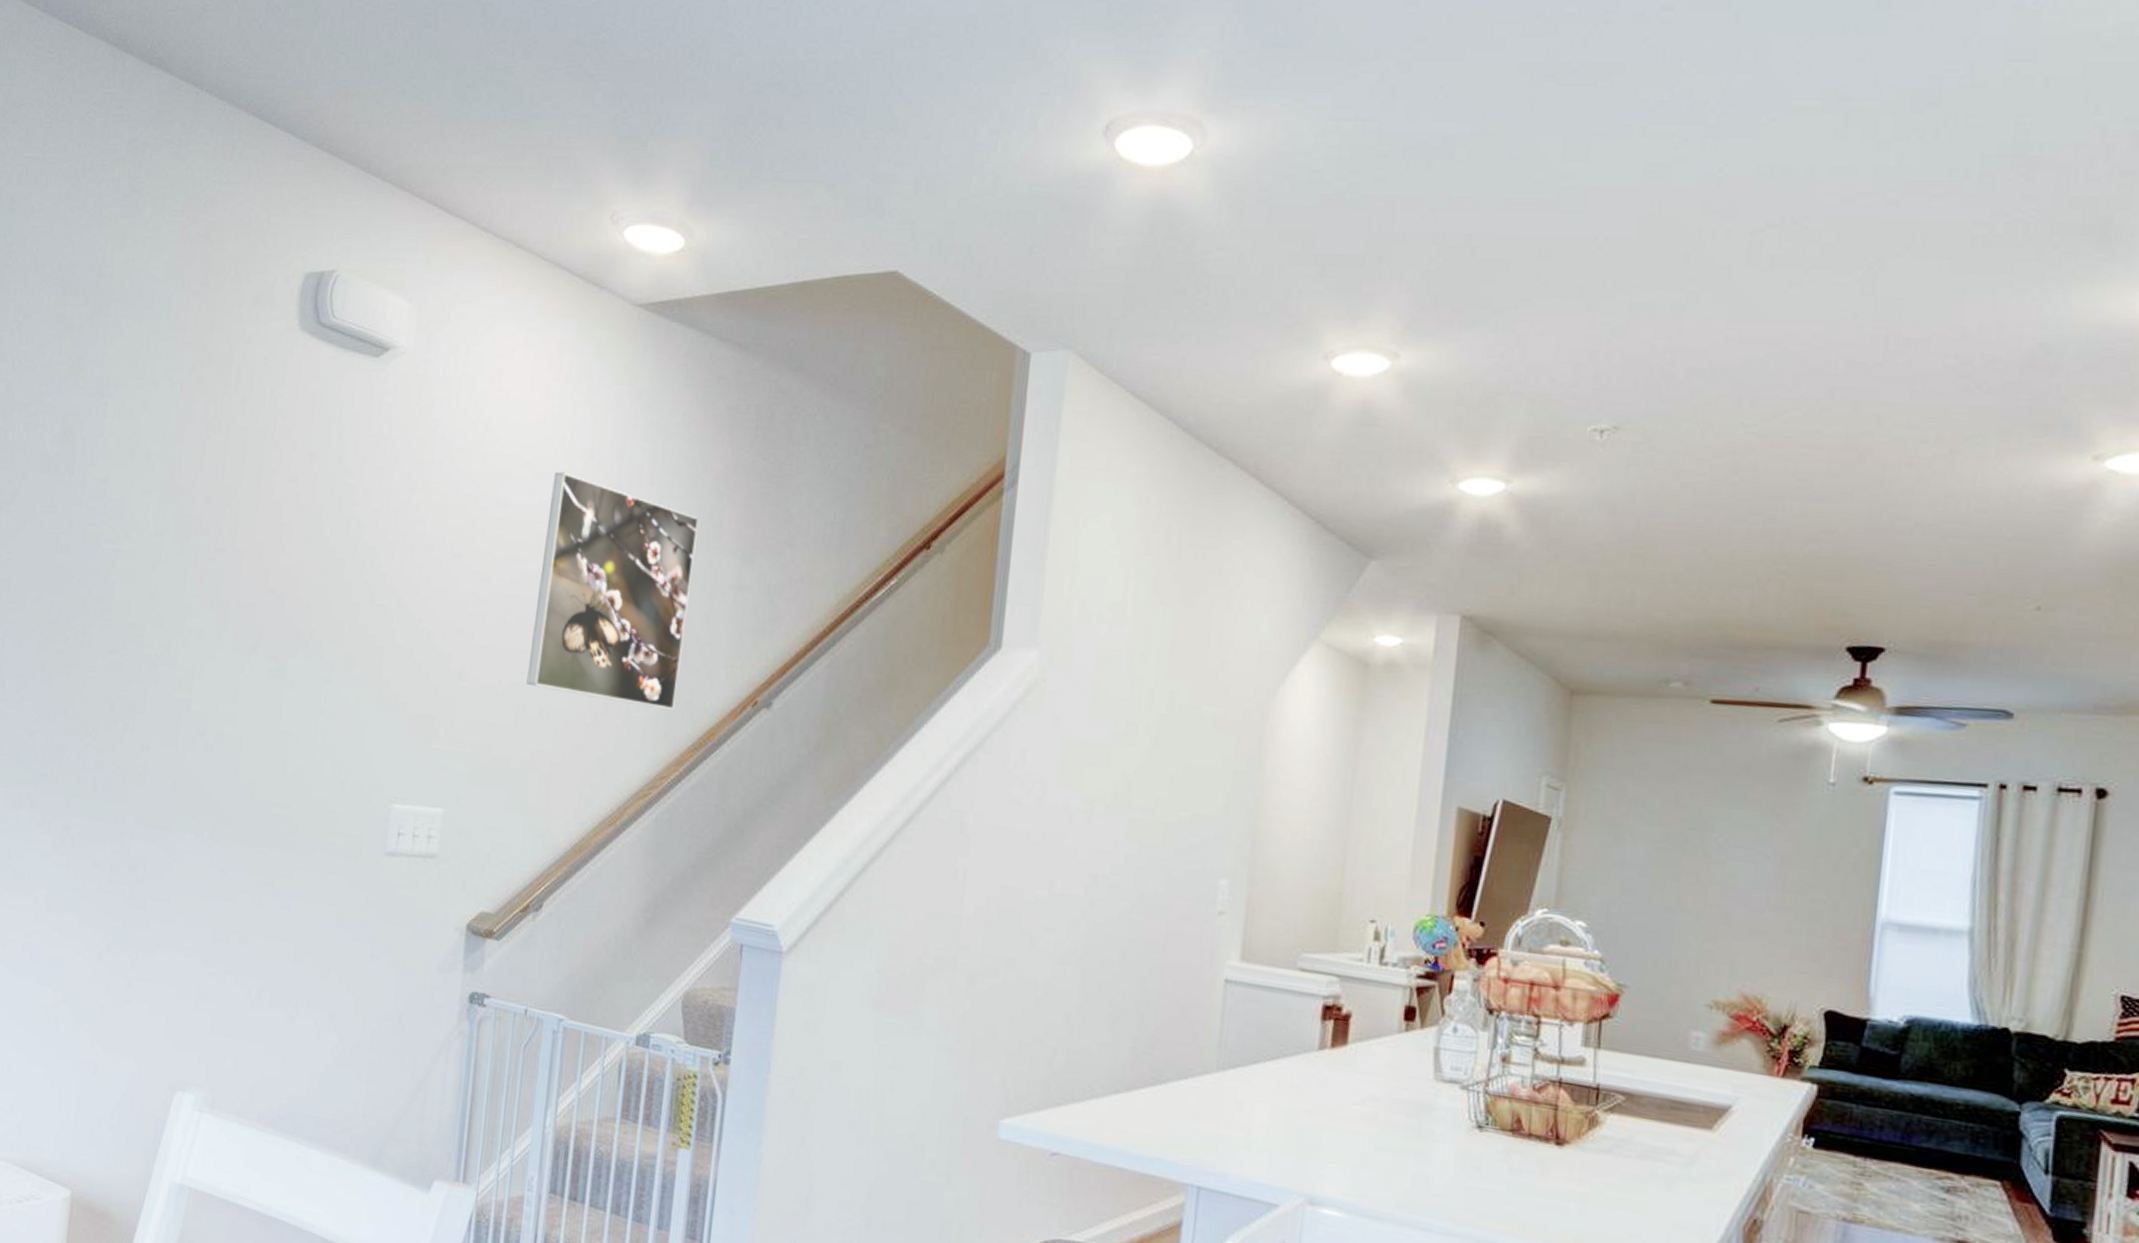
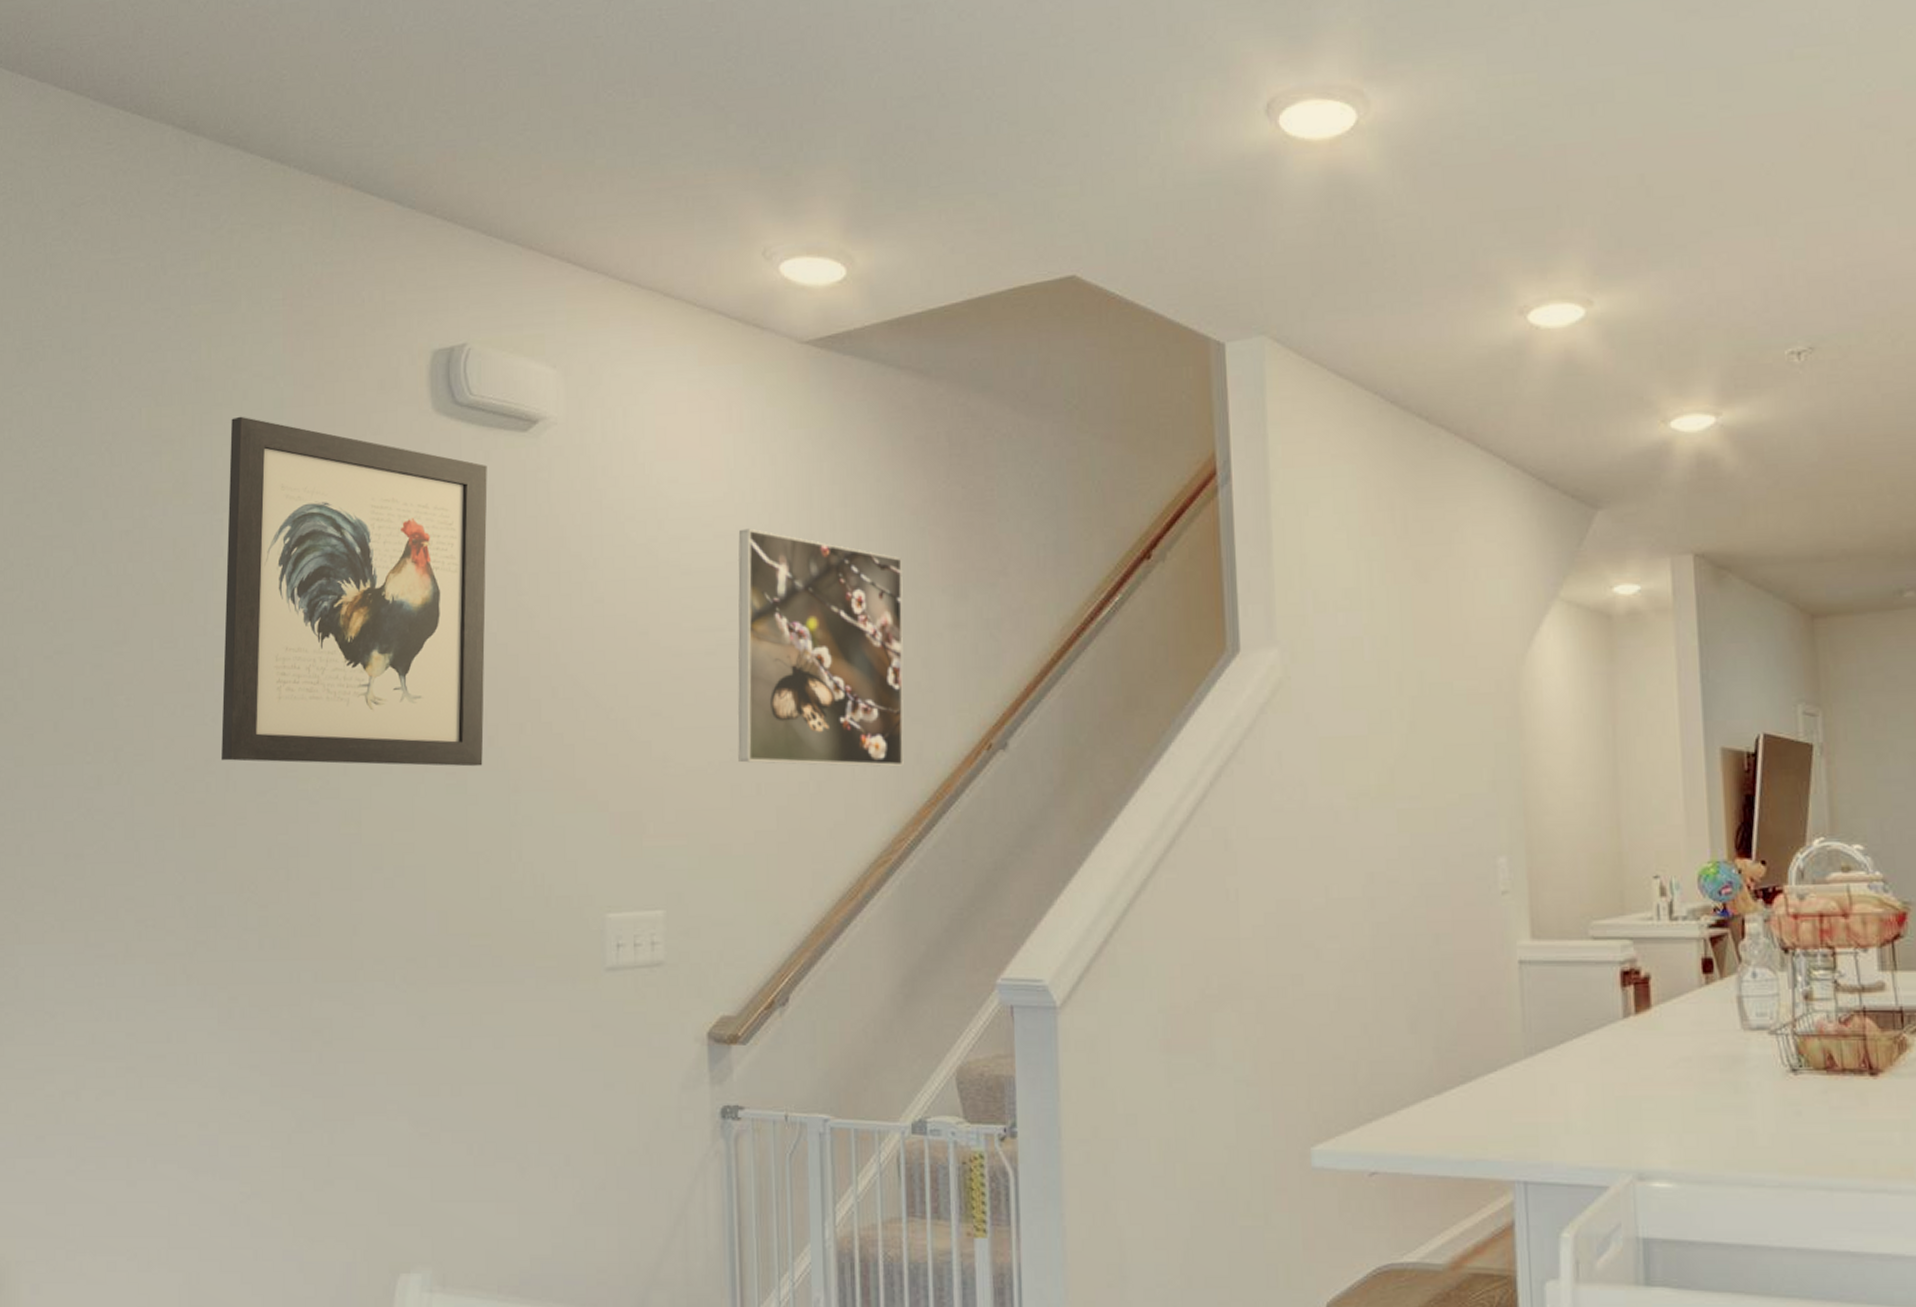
wall art: none [81,312,340,656] -> present [221,416,488,767]

